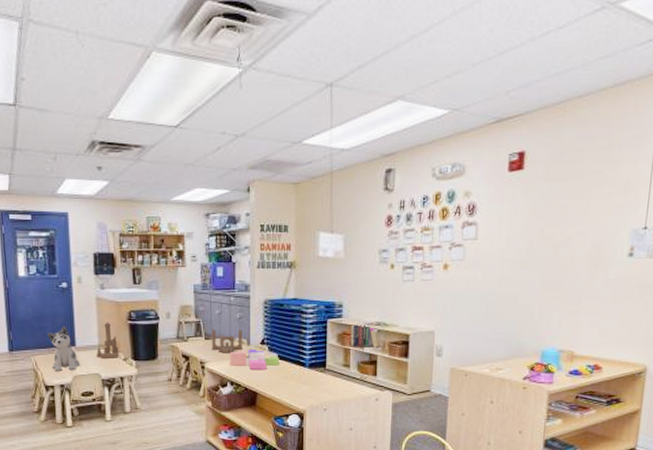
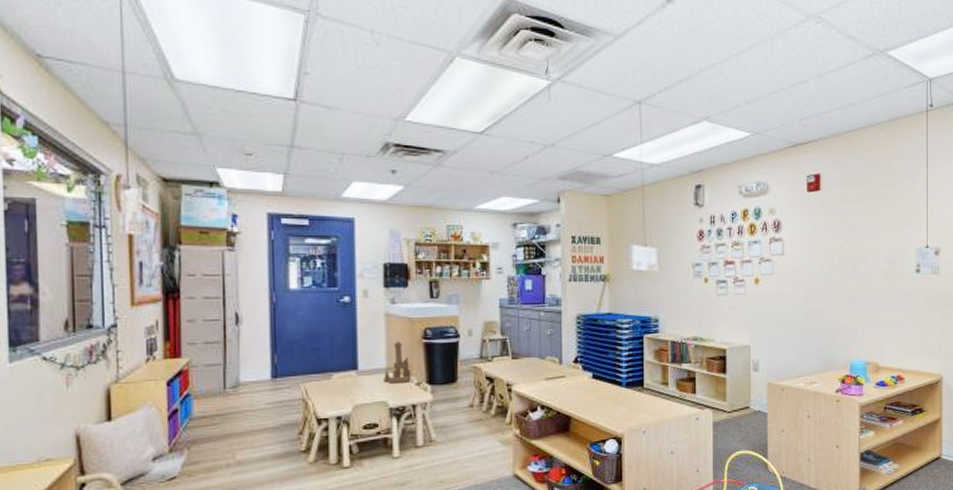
plush toy: present [47,326,81,372] -> none [322,347,364,402]
toy blocks: present [212,329,242,354] -> none [520,347,554,374]
toy blocks: present [230,349,279,369] -> none [540,369,594,391]

